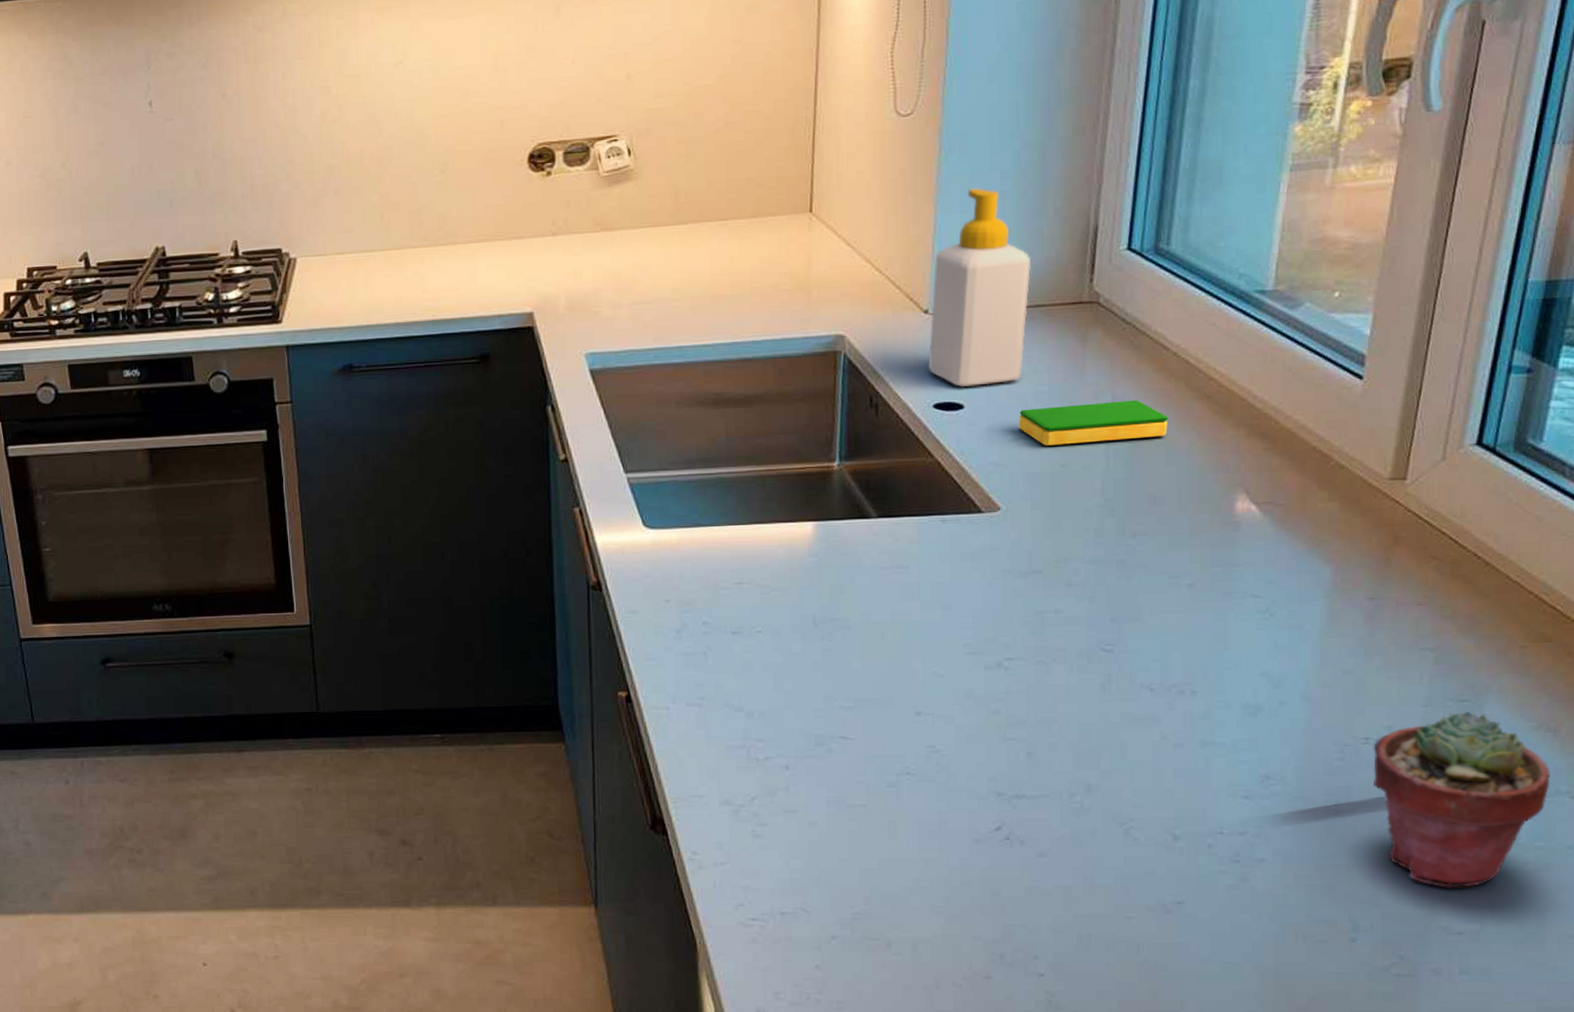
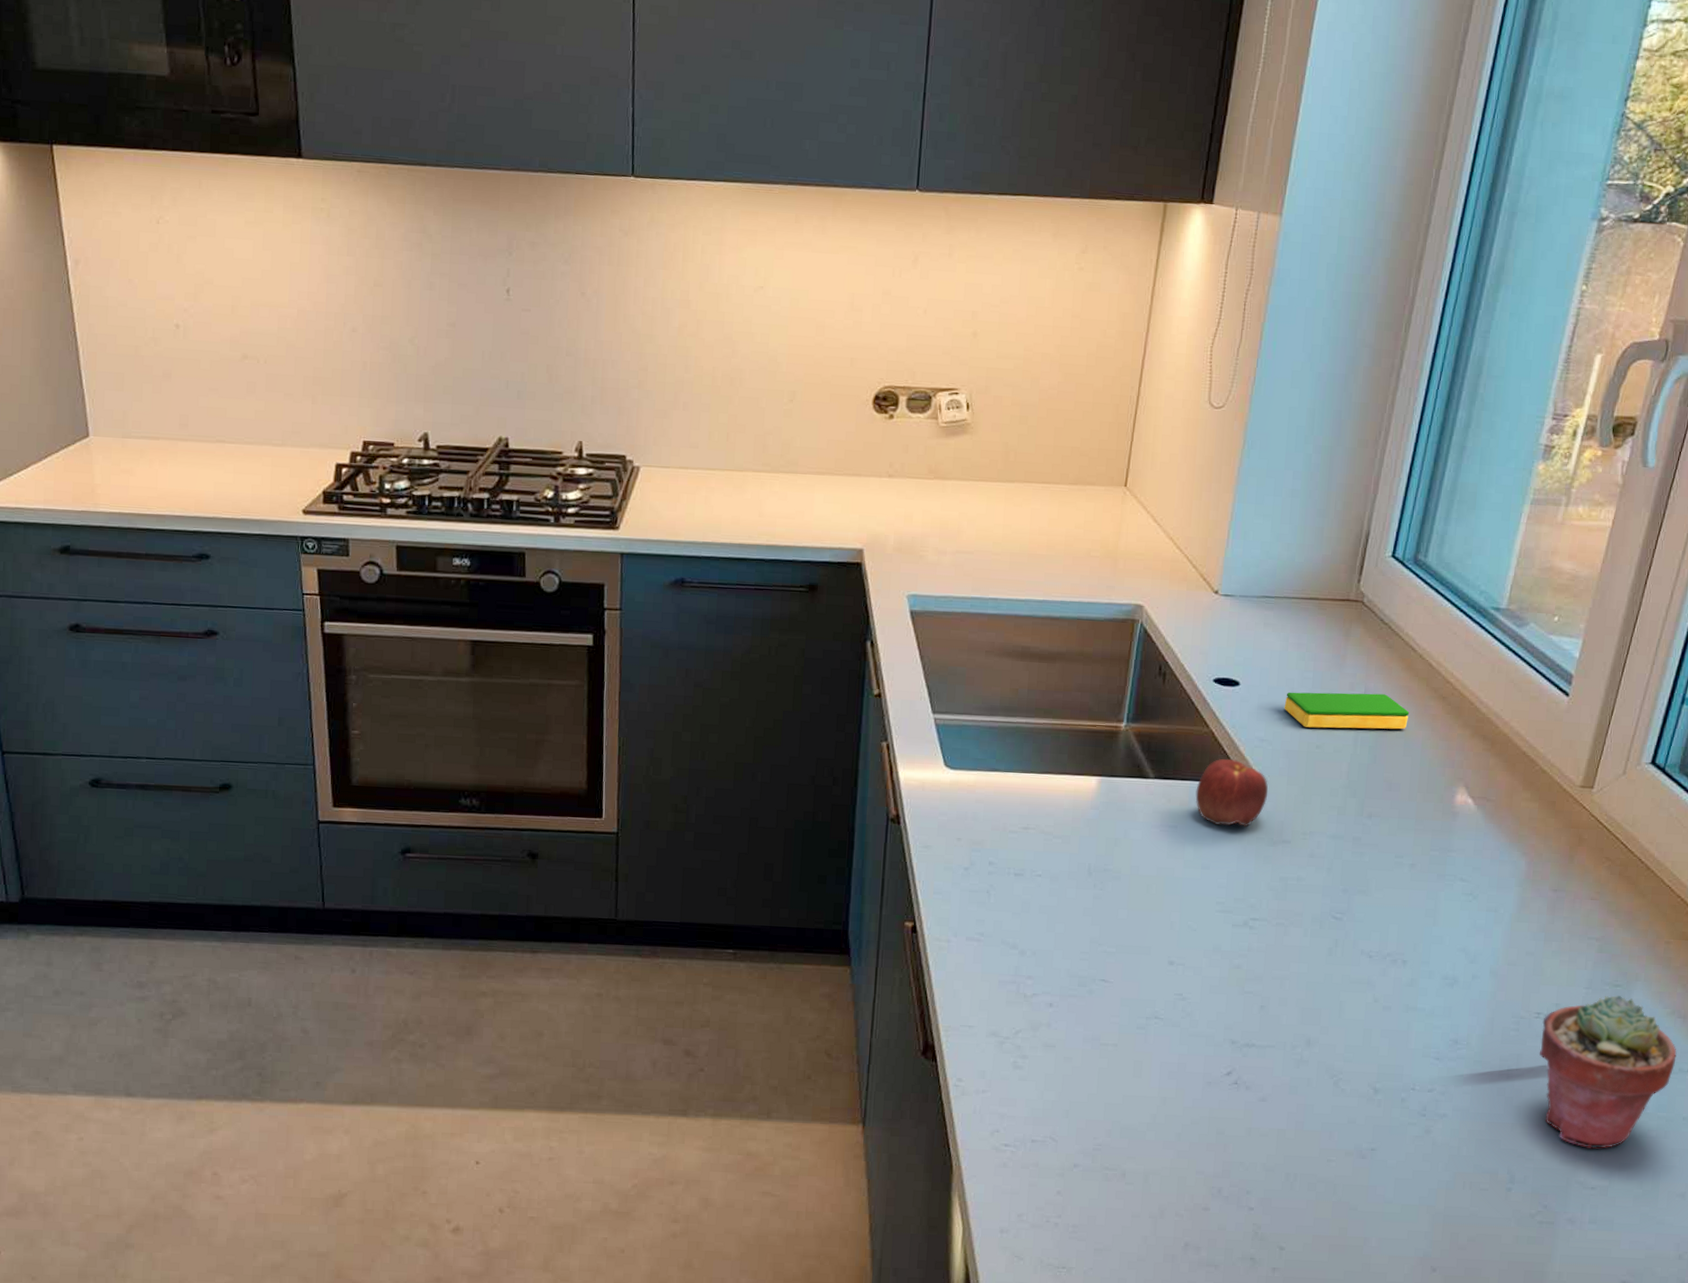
apple: none [926,488,1011,561] -> present [1195,758,1269,828]
soap bottle: present [928,187,1031,388] -> none [1213,482,1310,666]

